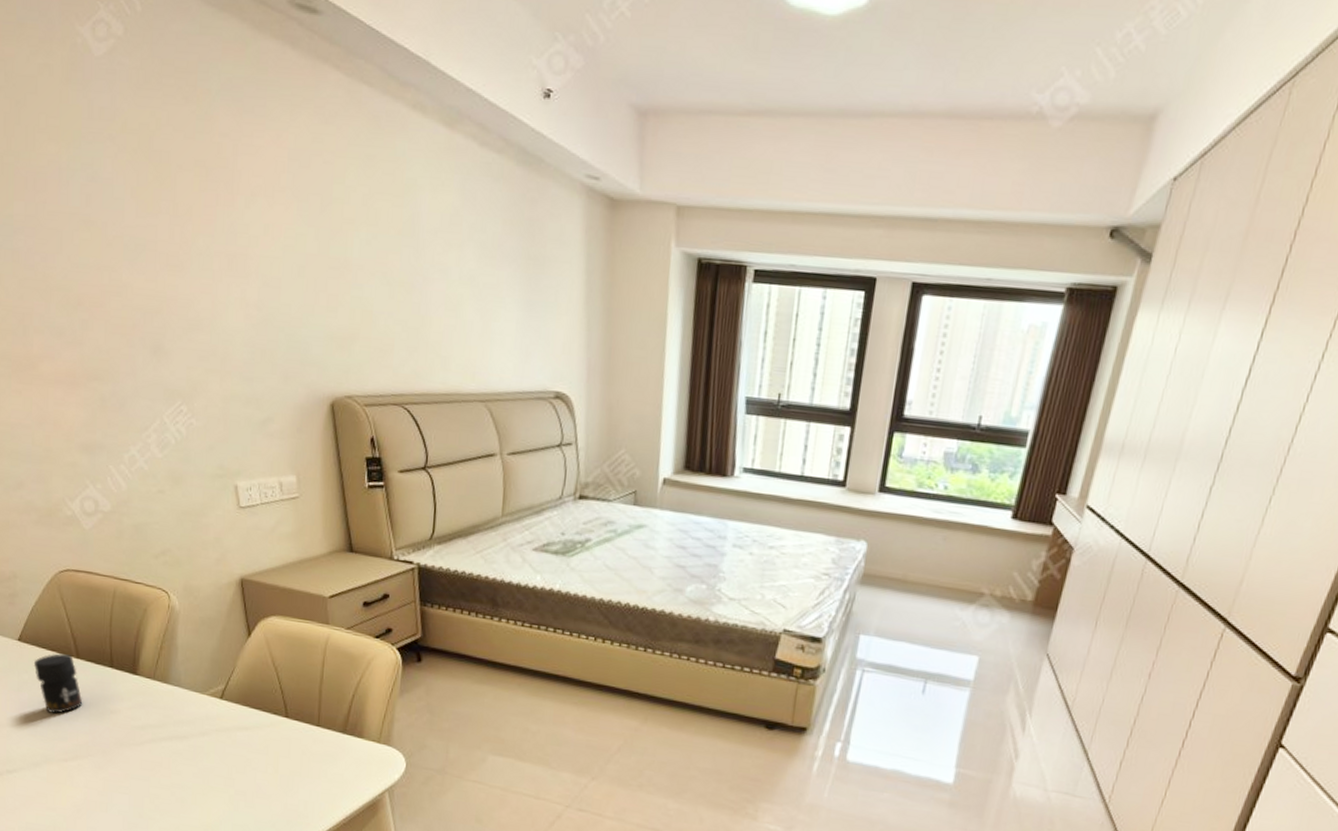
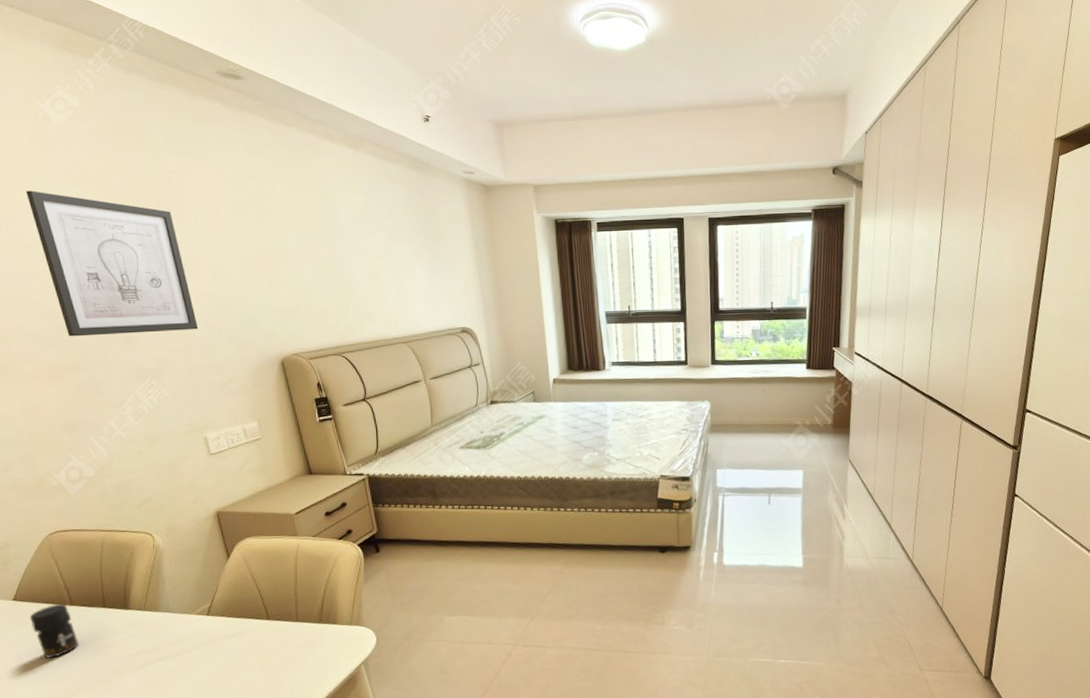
wall art: none [56,141,240,348] -> present [25,190,199,337]

